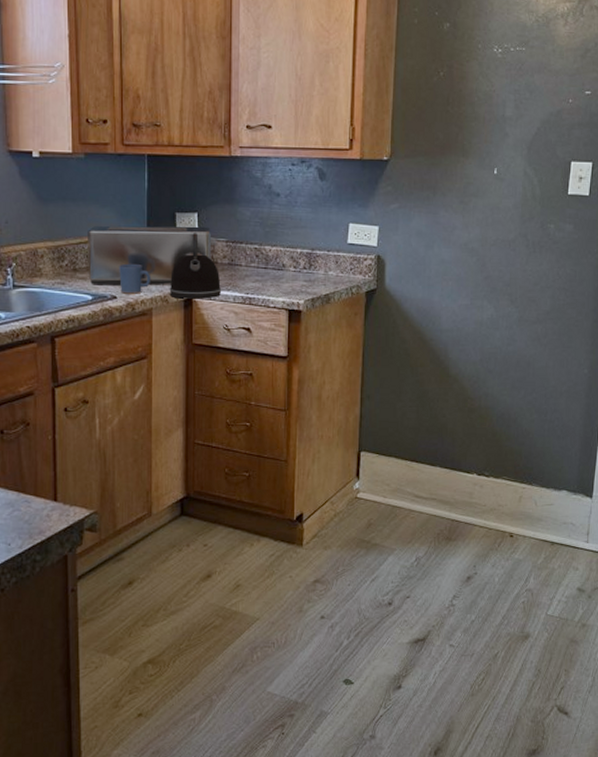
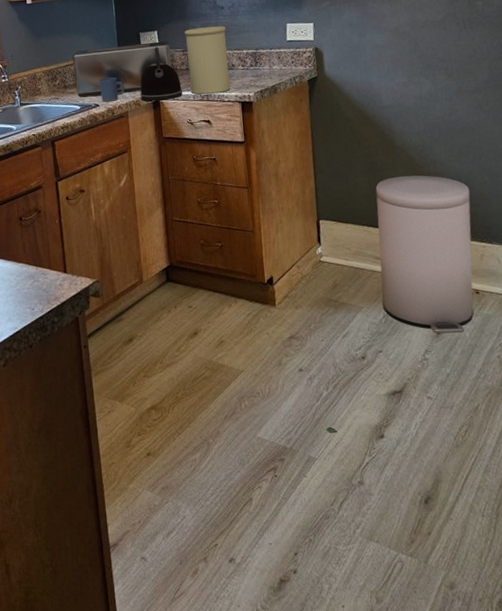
canister: none [231,215,279,296] -> present [184,26,231,94]
pedal bin: none [416,407,518,578] -> present [375,175,474,333]

